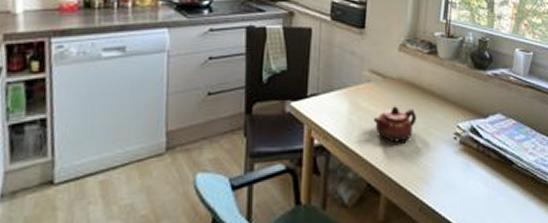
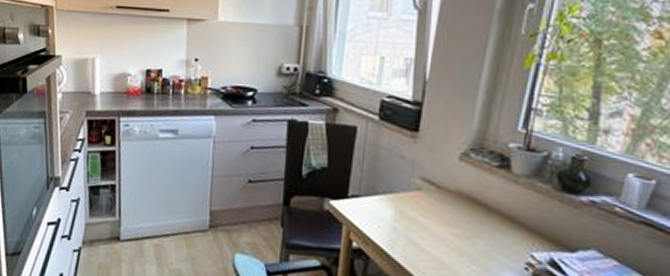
teapot: present [373,106,416,142] -> none [422,220,476,261]

